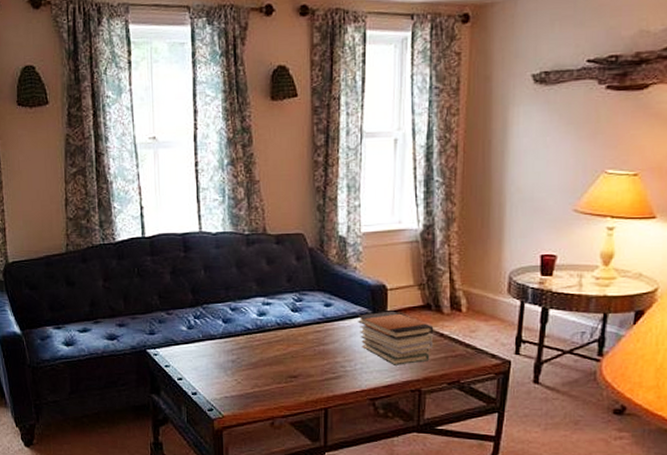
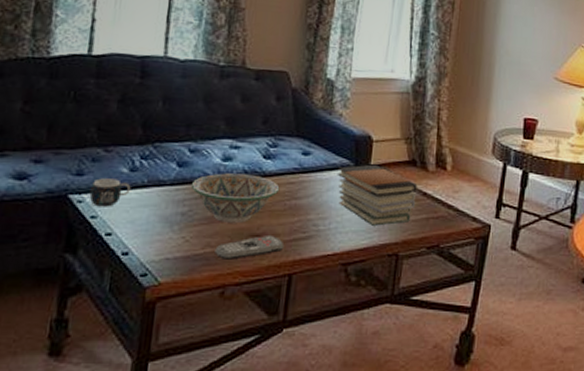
mug: none [161,336,191,358] -> present [89,178,131,207]
decorative bowl: none [236,326,309,367] -> present [190,173,280,223]
remote control: none [262,377,318,397] -> present [215,236,285,260]

